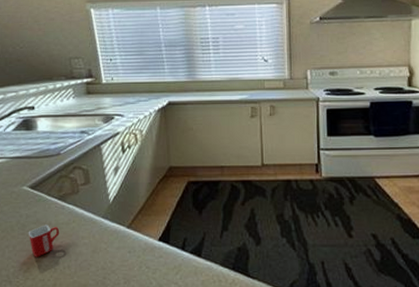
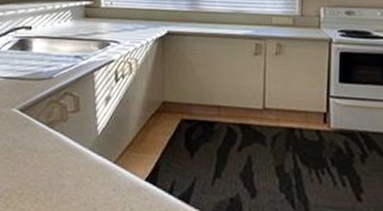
mug: present [28,225,60,257] -> none [13,151,45,185]

